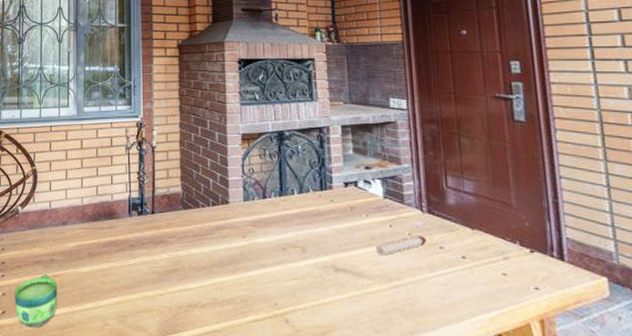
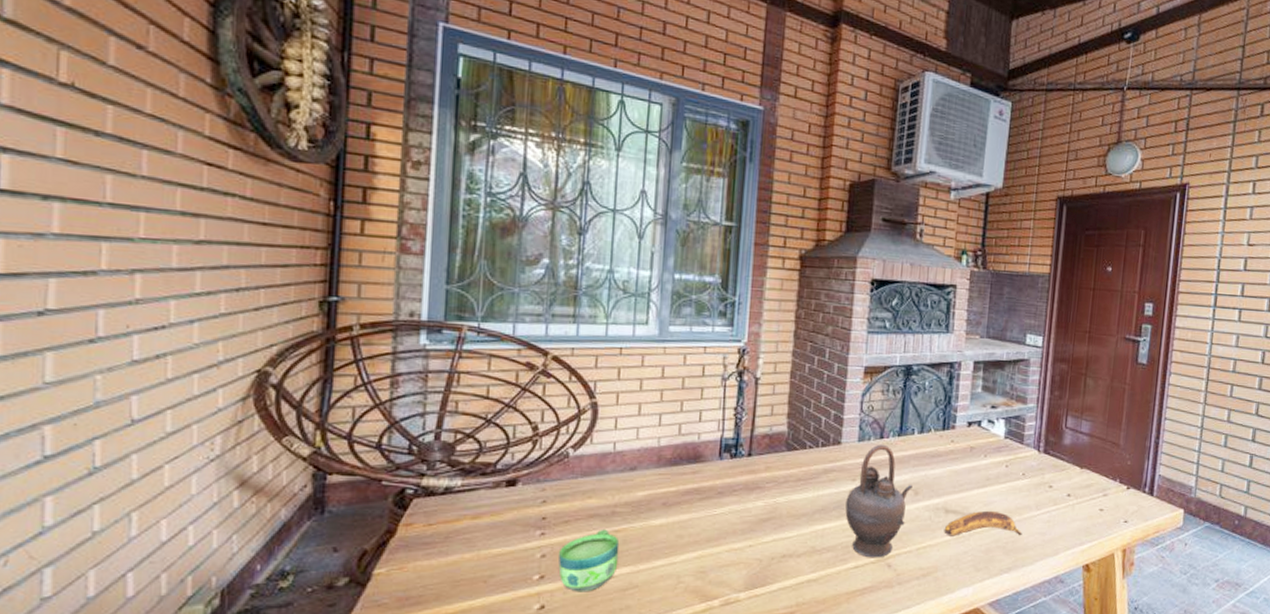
teapot: none [239,203,299,313] -> present [845,444,913,558]
banana: none [336,270,419,299] -> present [944,510,1023,536]
candle: present [375,235,426,256] -> none [989,475,1038,496]

